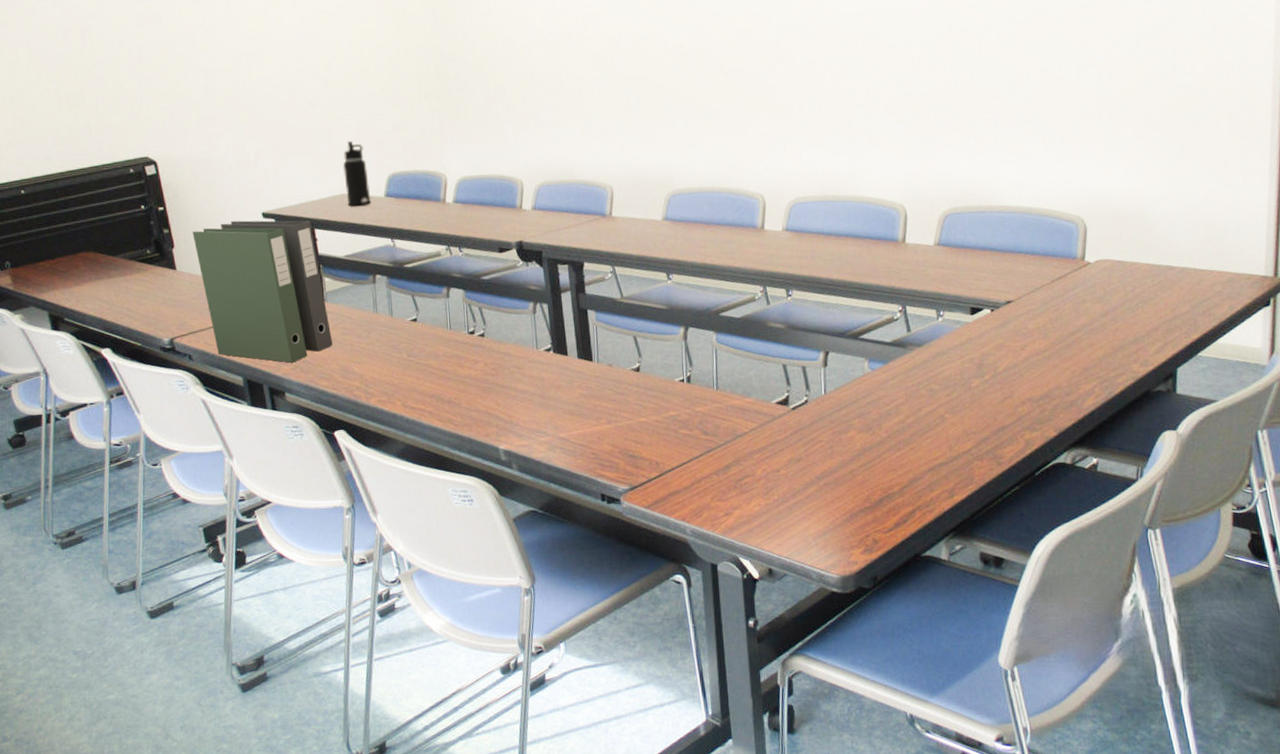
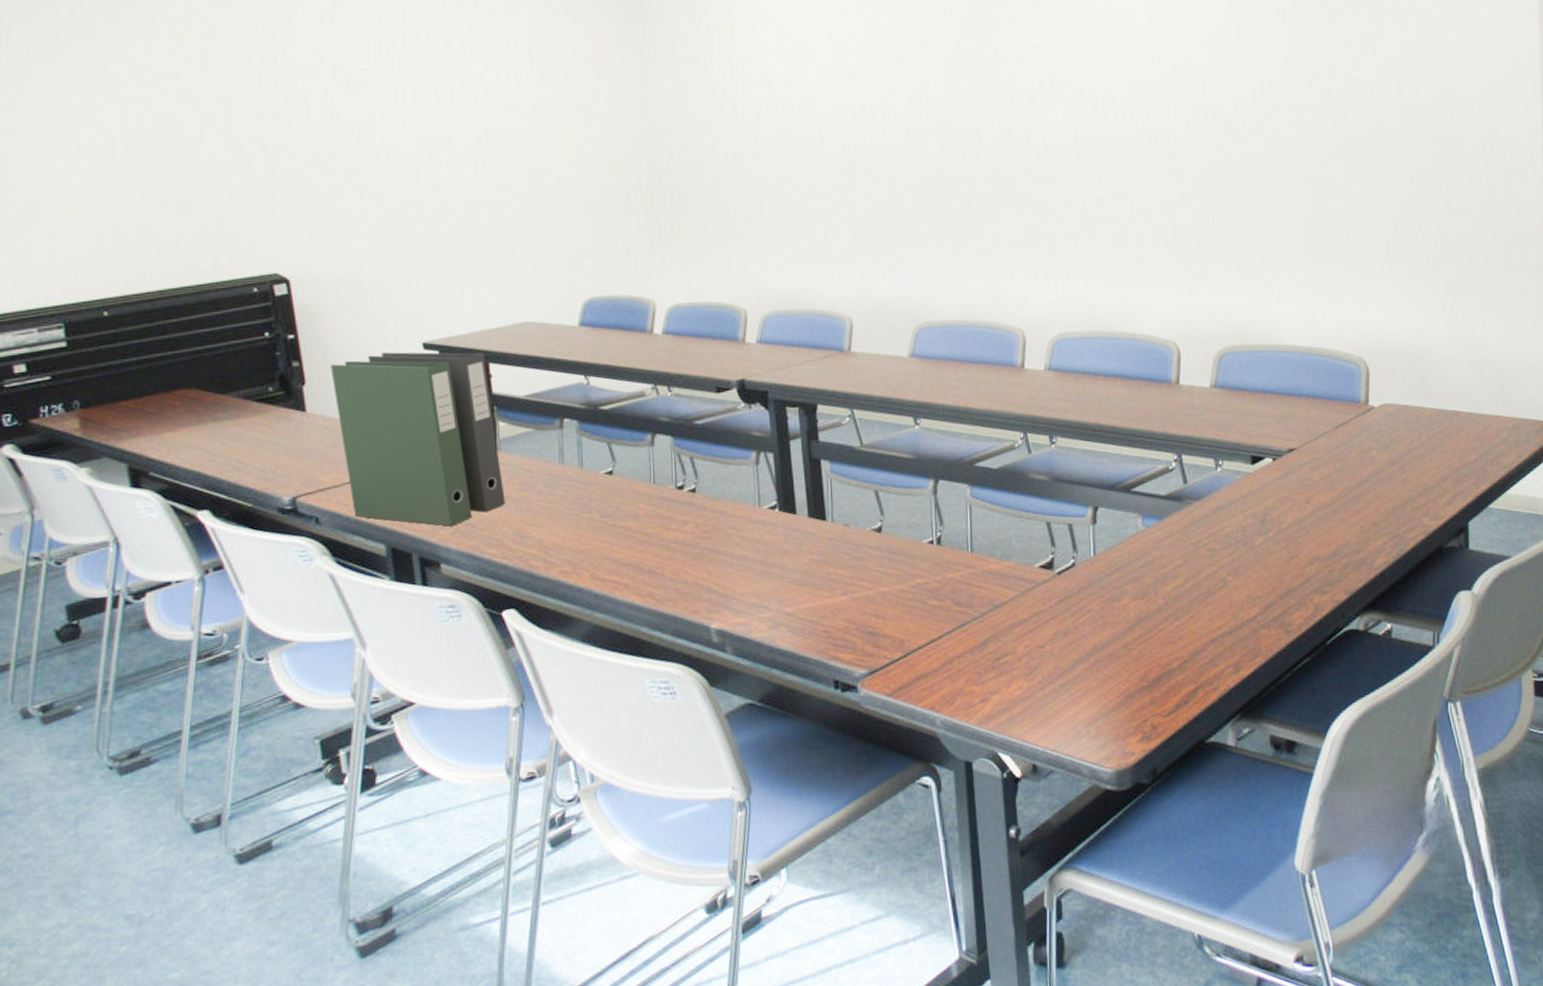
water bottle: present [342,140,371,208] -> none [527,259,562,339]

